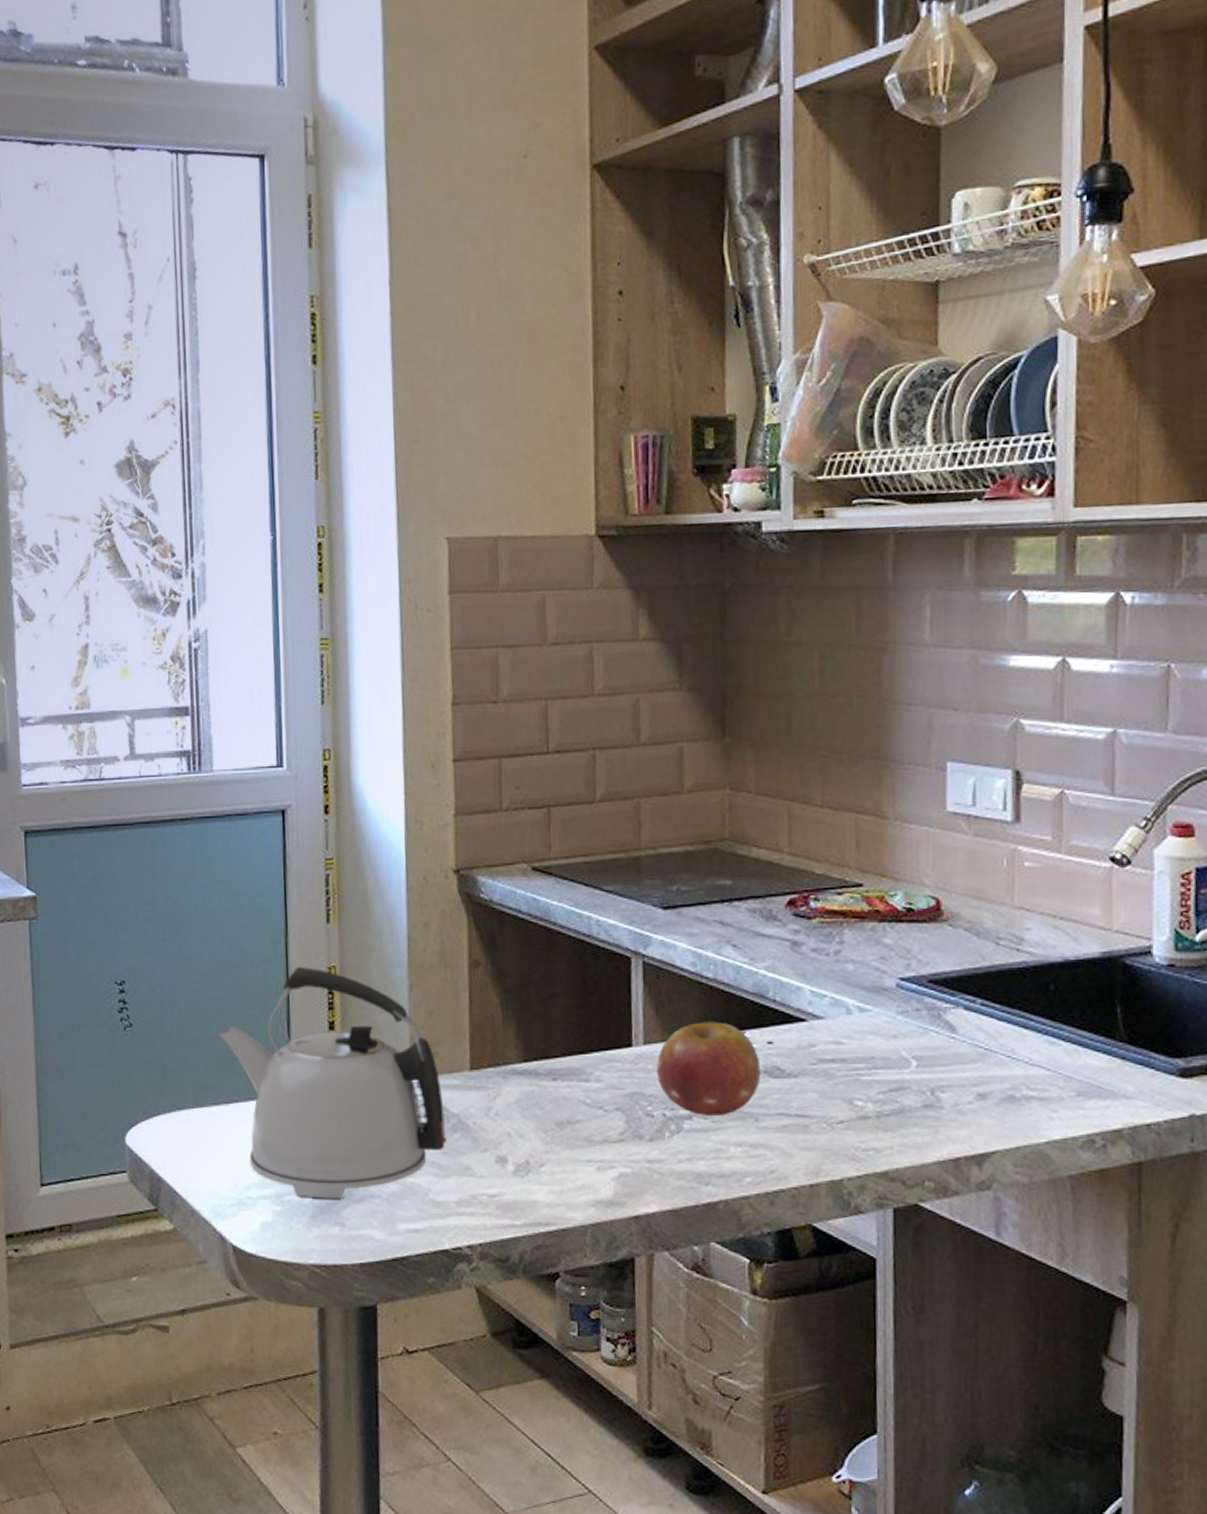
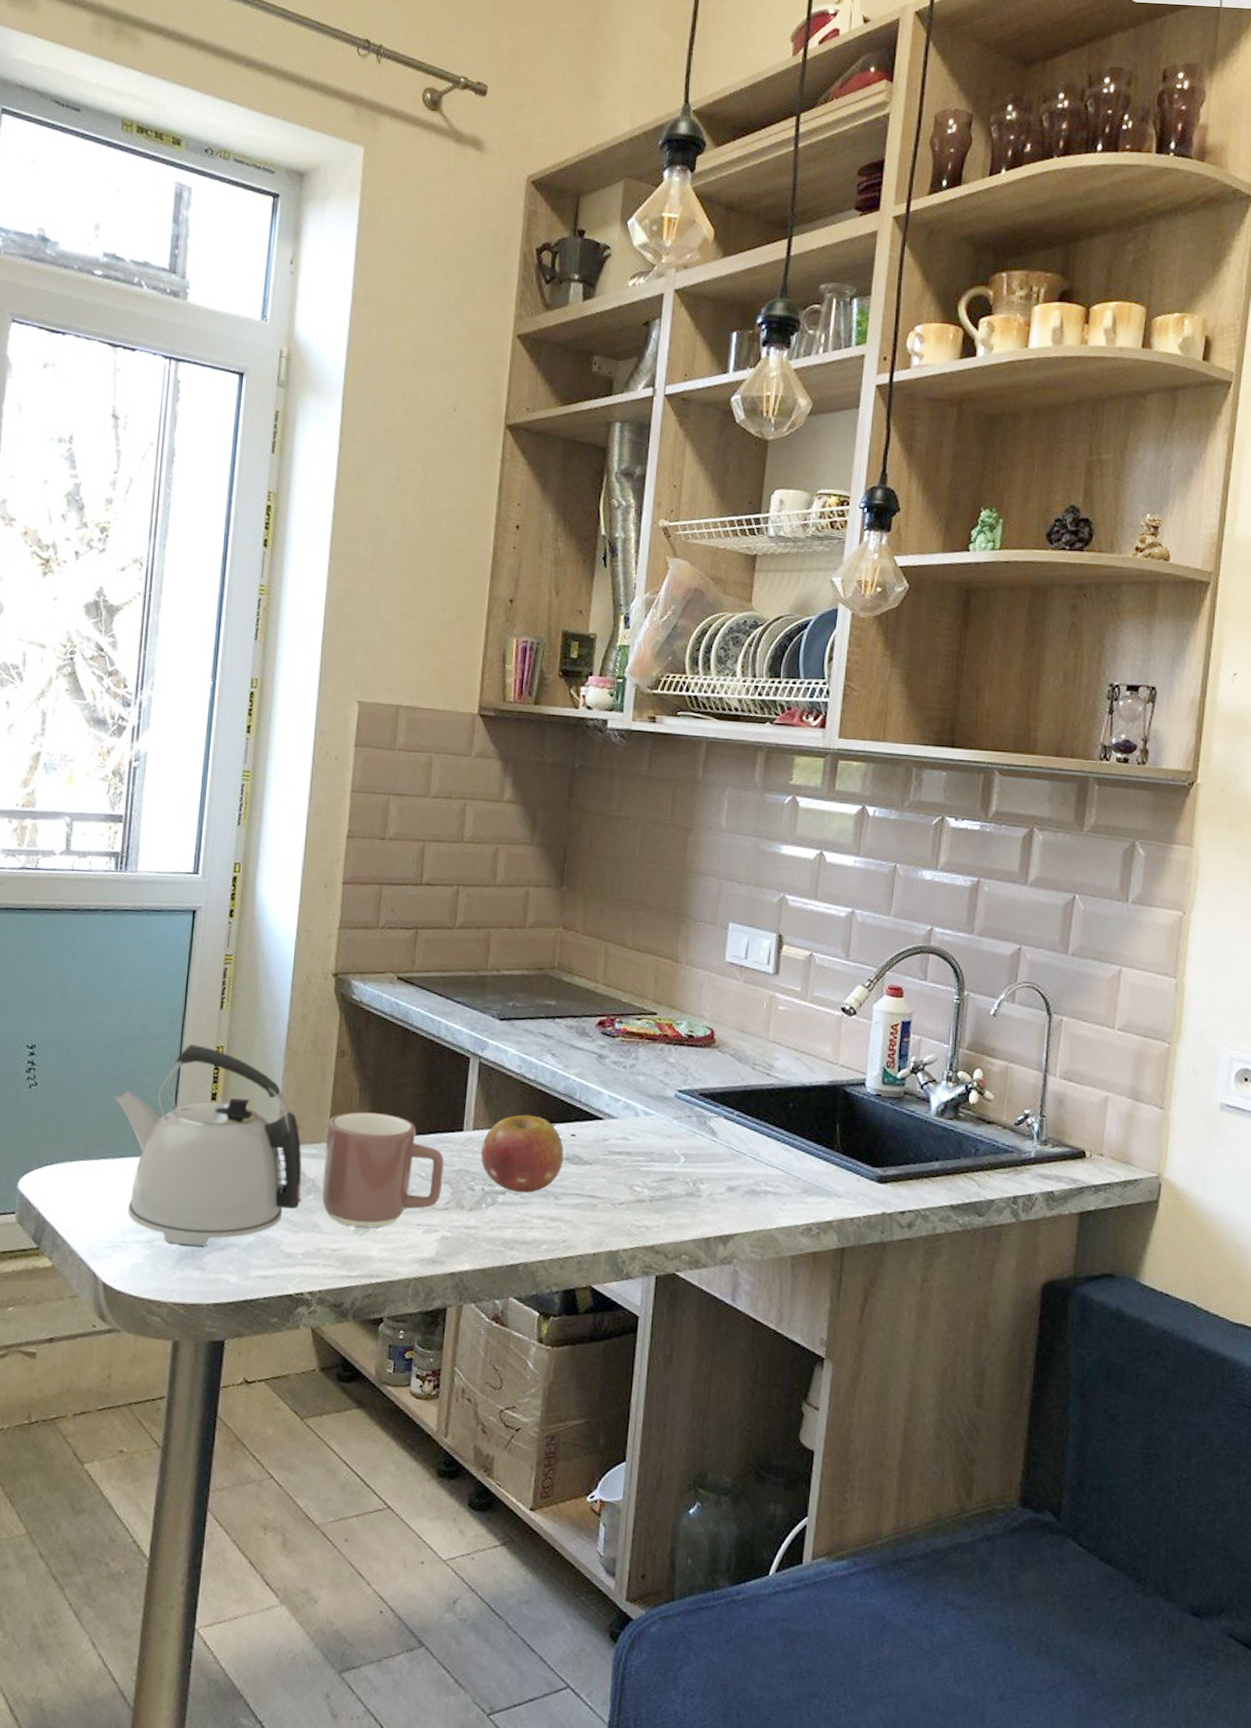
mug: none [468,1032,614,1167] -> present [321,1112,444,1228]

